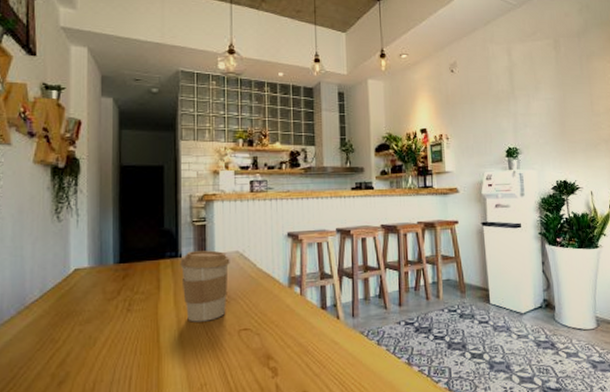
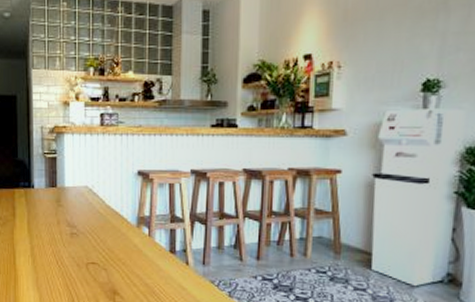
coffee cup: present [180,250,230,322] -> none [33,183,79,251]

